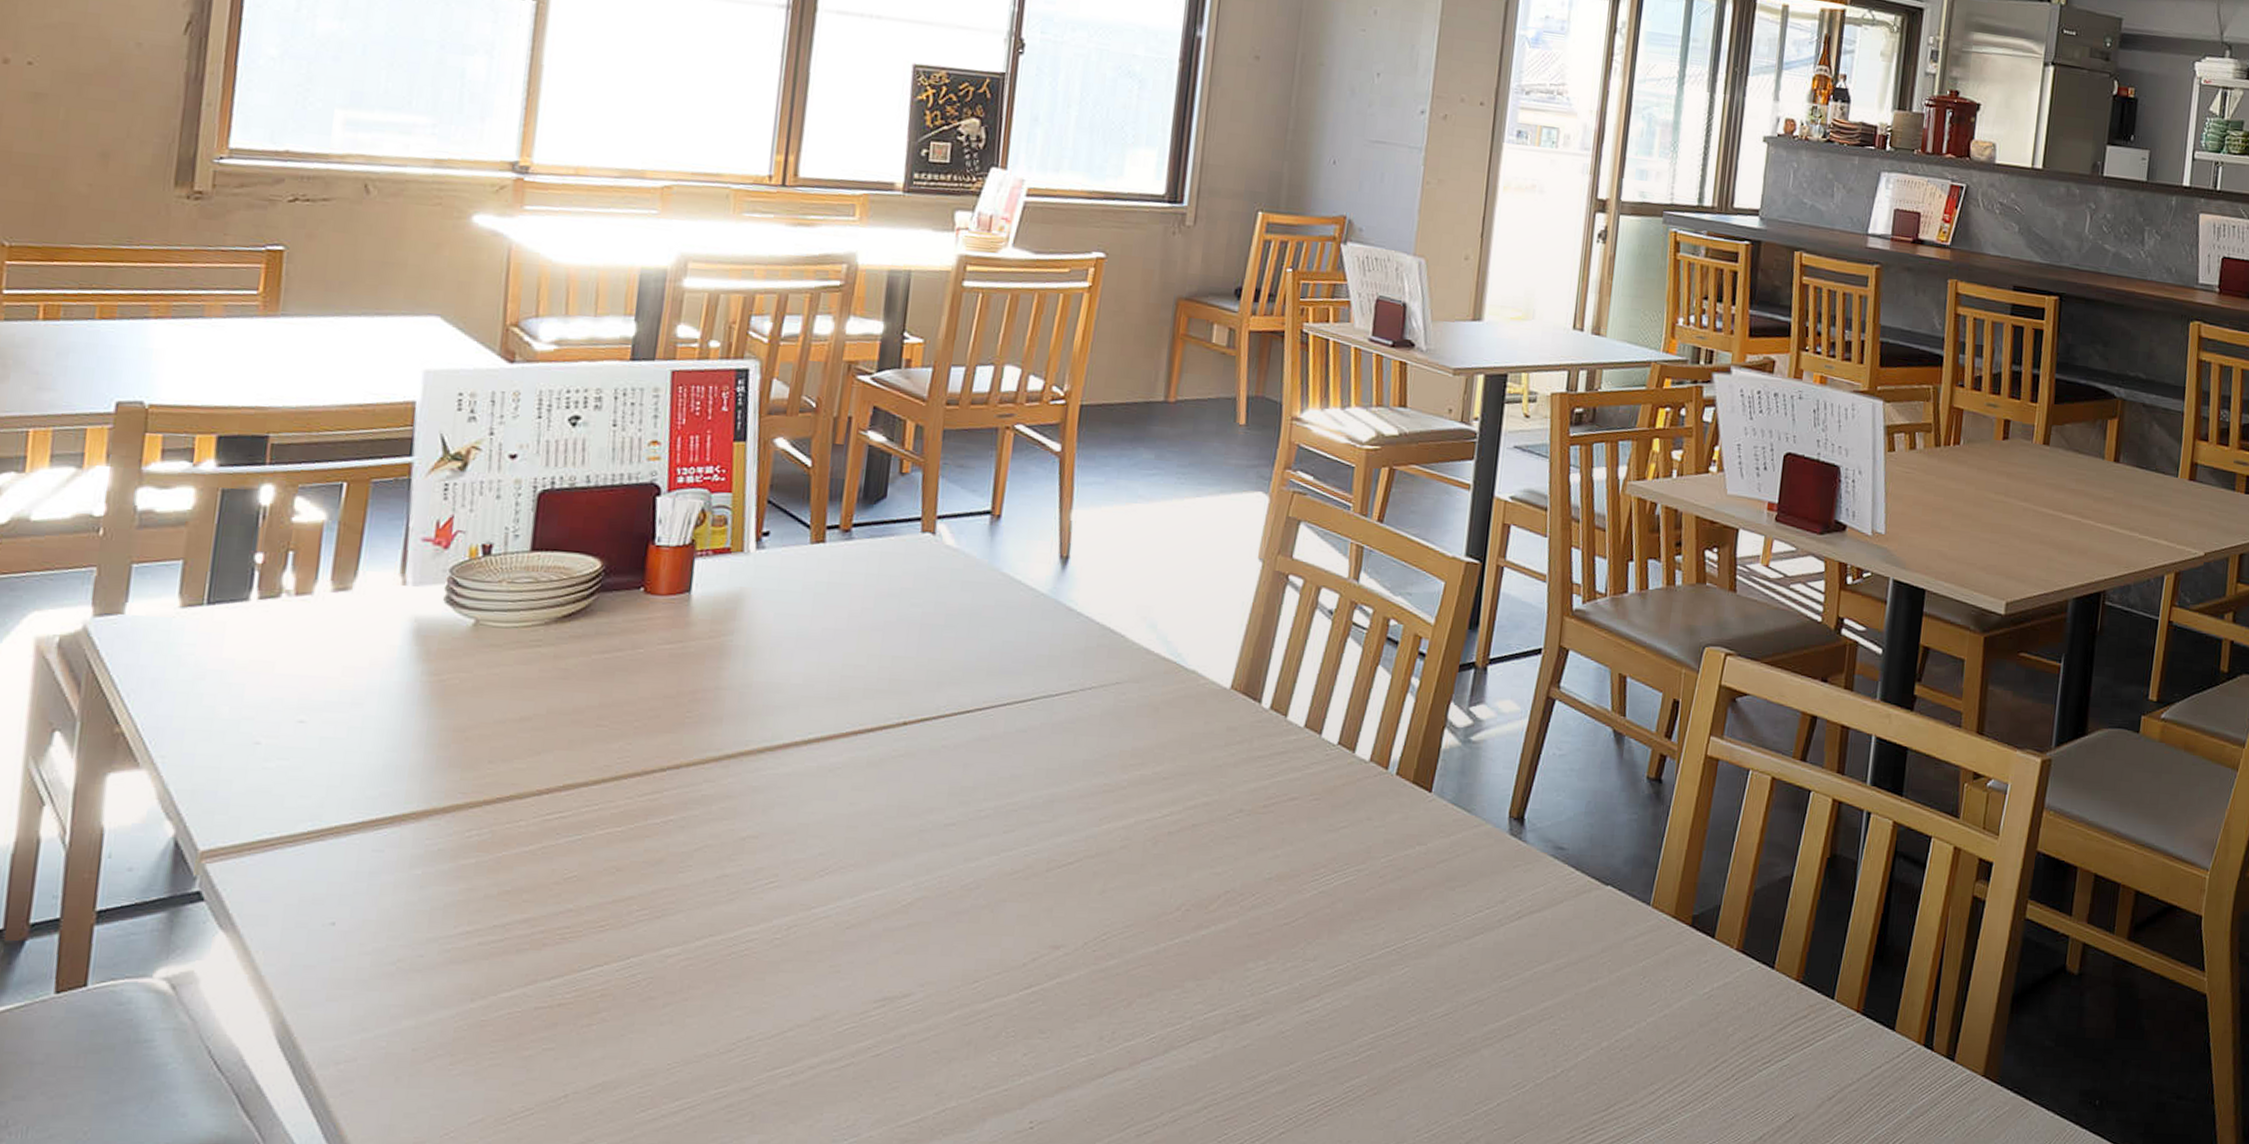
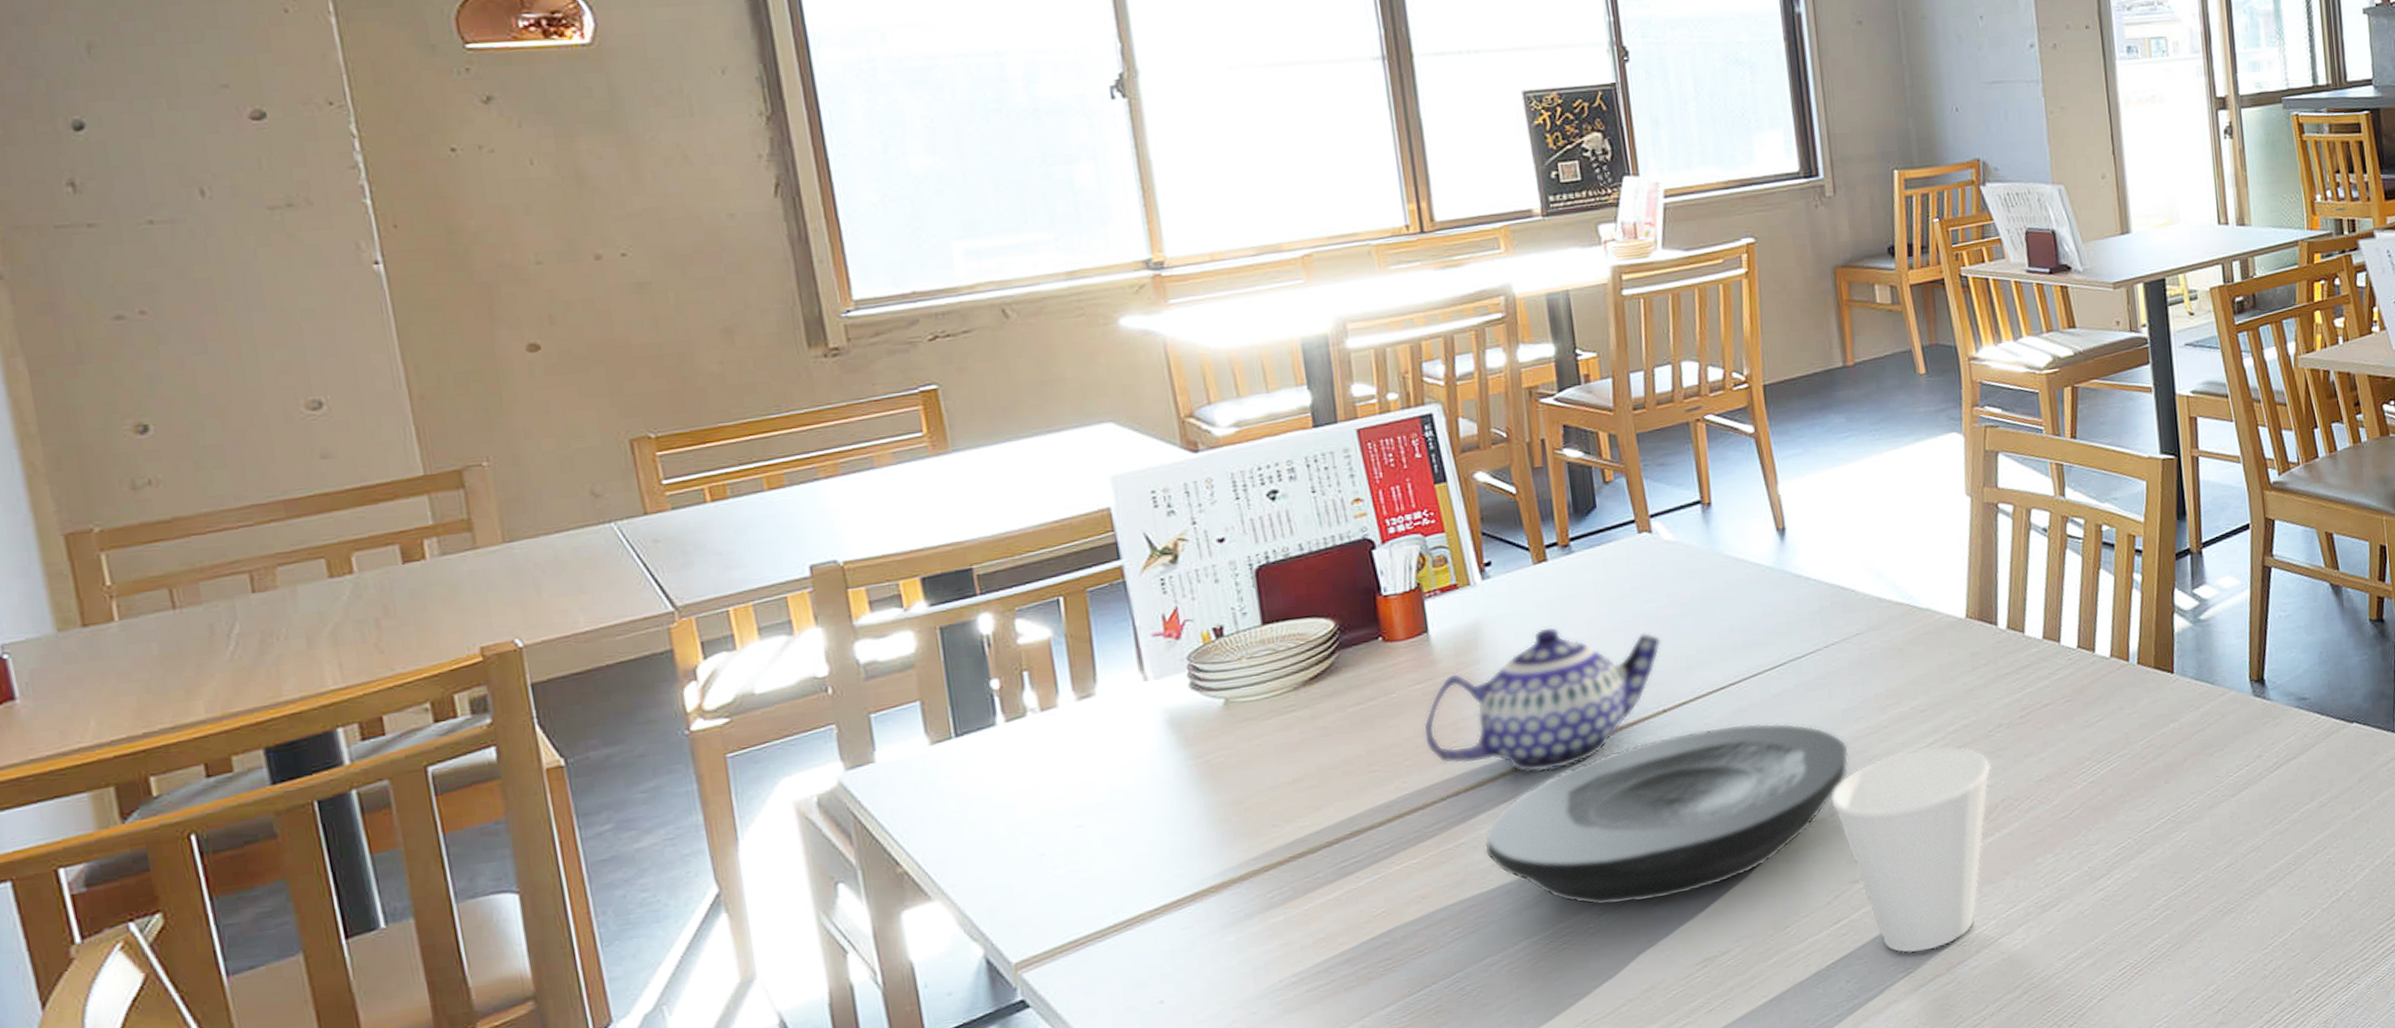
teapot: none [659,610,919,763] -> present [1423,626,1661,773]
plate: none [691,750,1081,923] -> present [1484,723,1849,906]
cup: none [1049,818,1224,1040] -> present [1829,746,1992,954]

